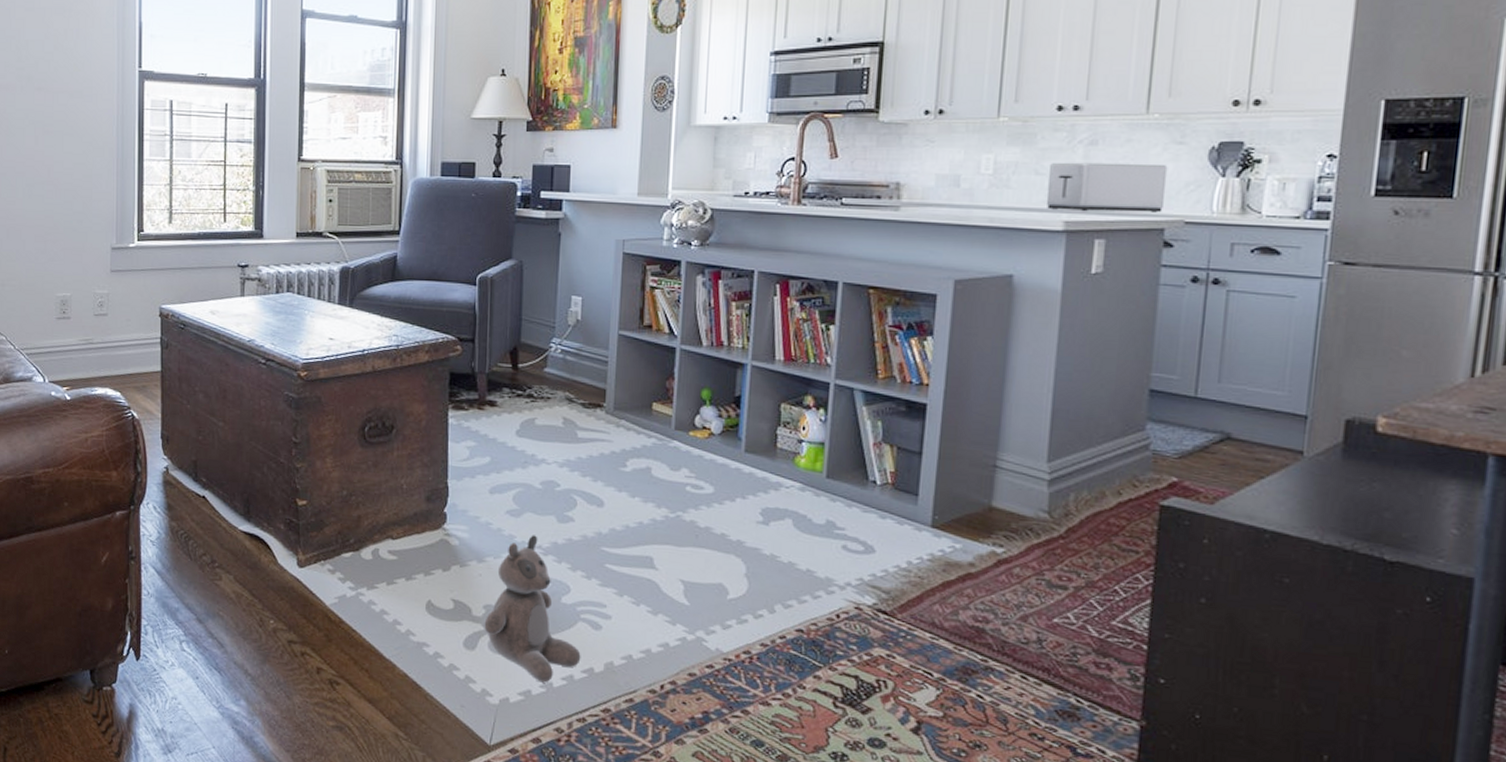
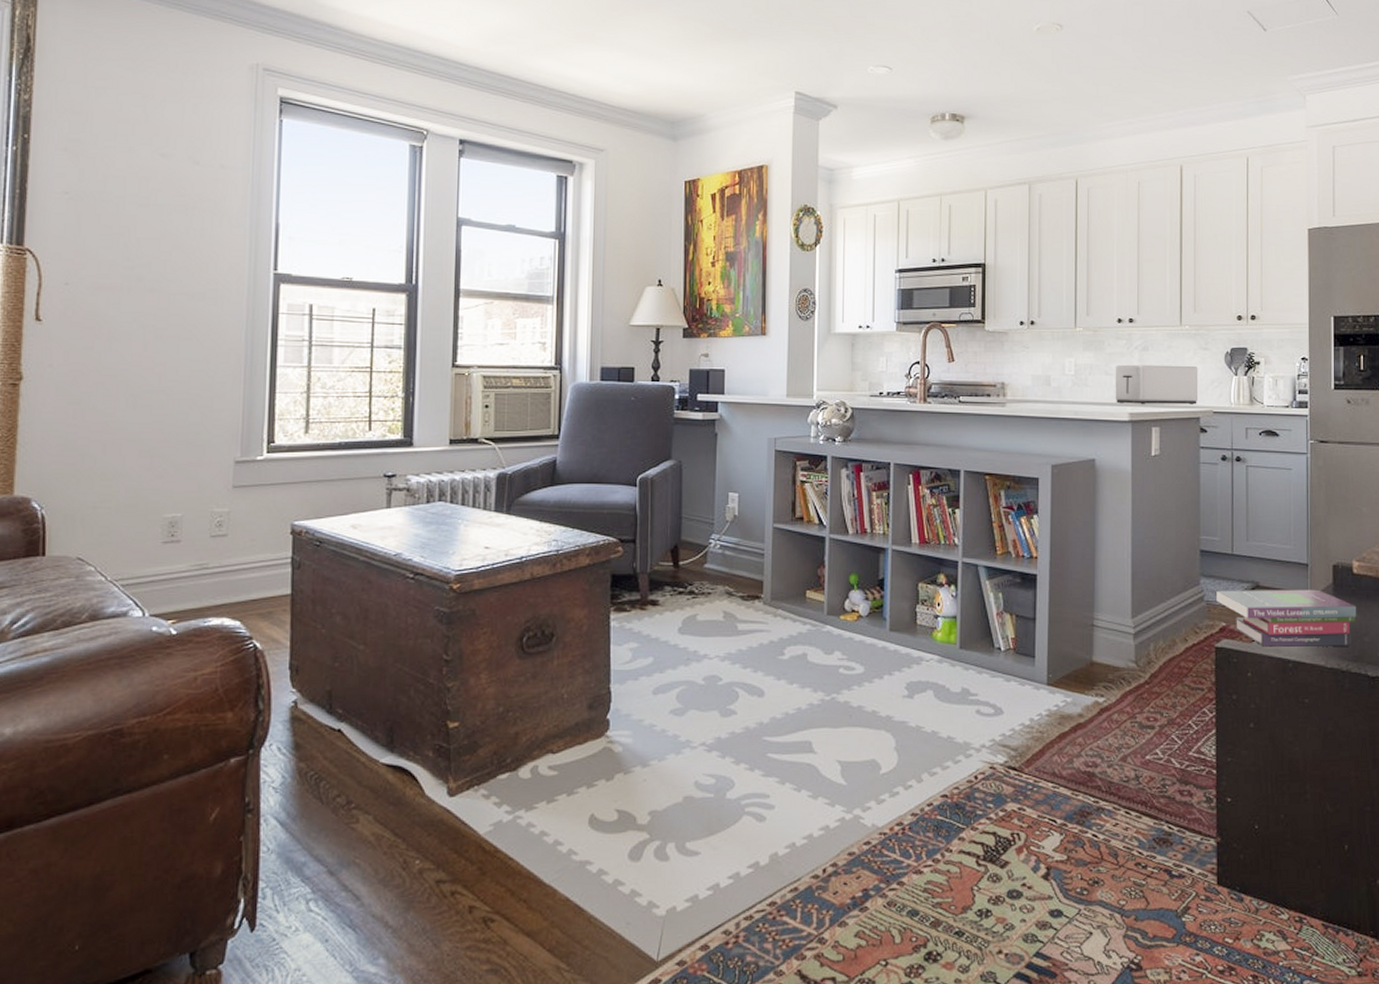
stuffed animal: present [484,535,581,683] -> none [649,732,747,885]
books: none [1167,438,1377,521] -> present [1216,589,1357,647]

